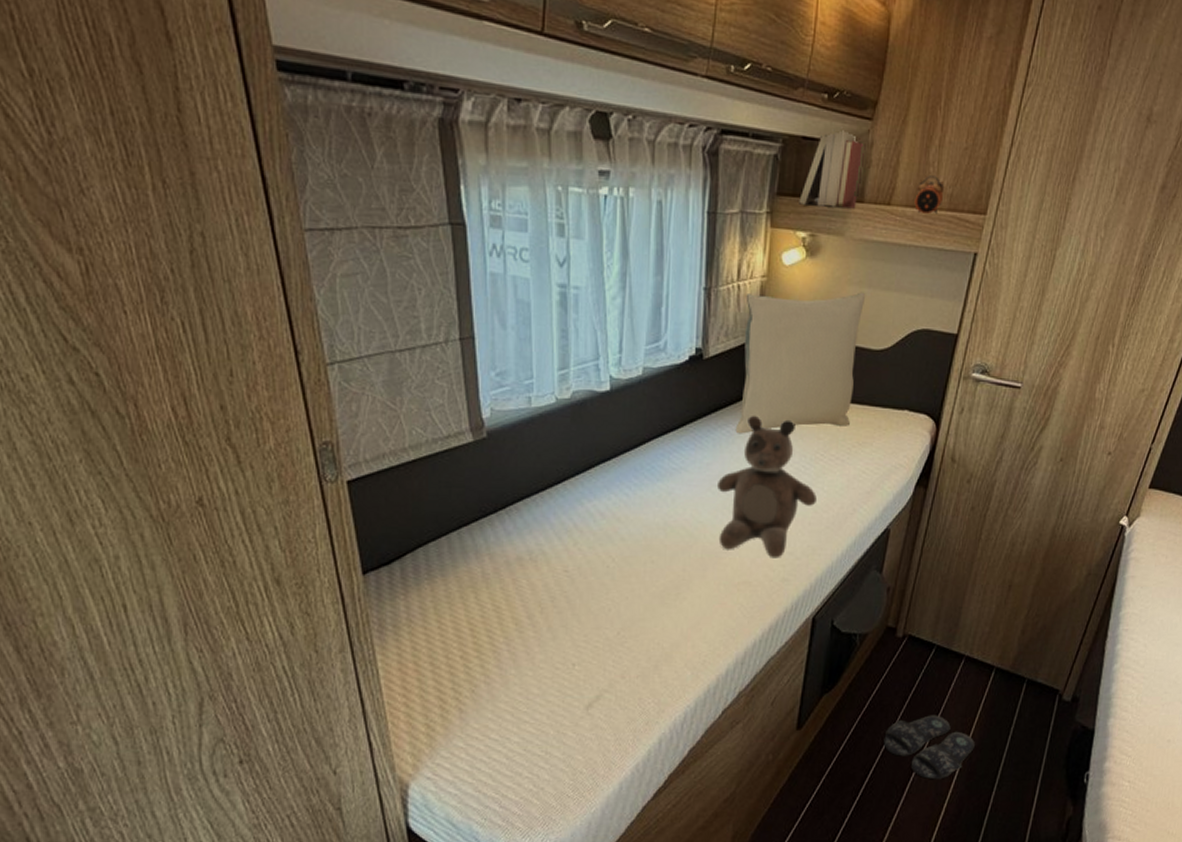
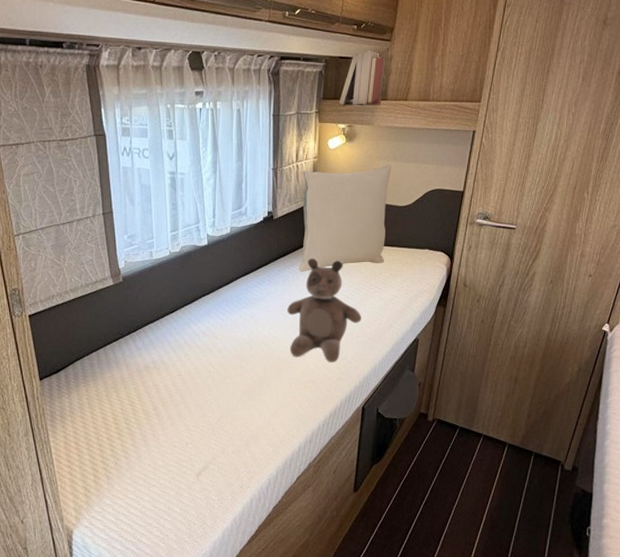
slippers: present [884,715,975,780] -> none [422,481,495,532]
alarm clock: present [914,175,945,215] -> none [425,77,448,106]

